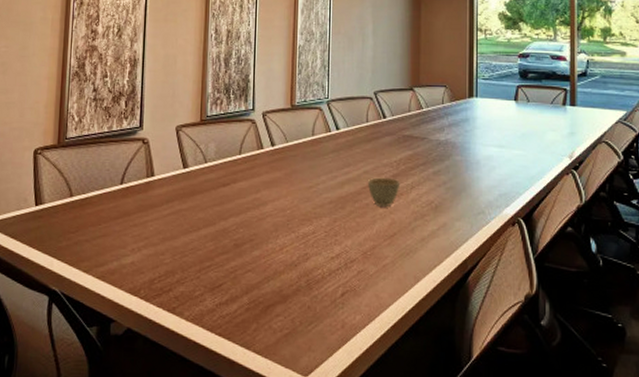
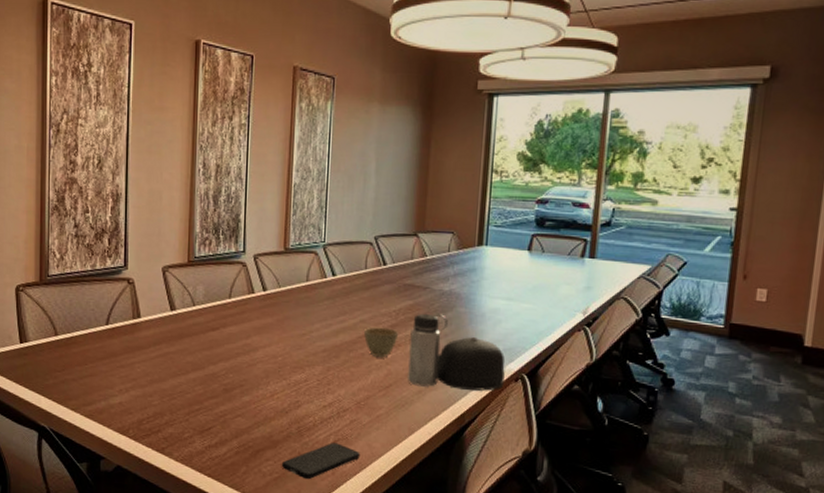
smartphone: none [291,295,369,335] -> present [281,443,361,480]
water bottle: none [411,163,502,236] -> present [408,314,505,391]

